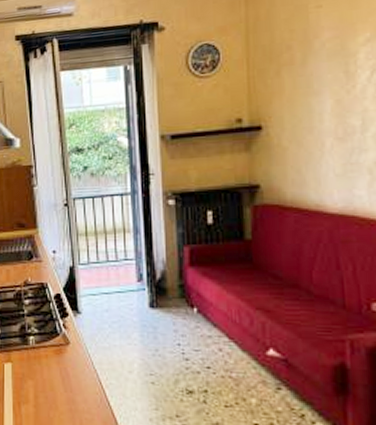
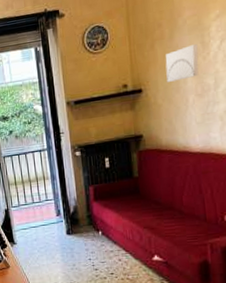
wall art: none [294,74,341,119] -> present [165,44,199,82]

